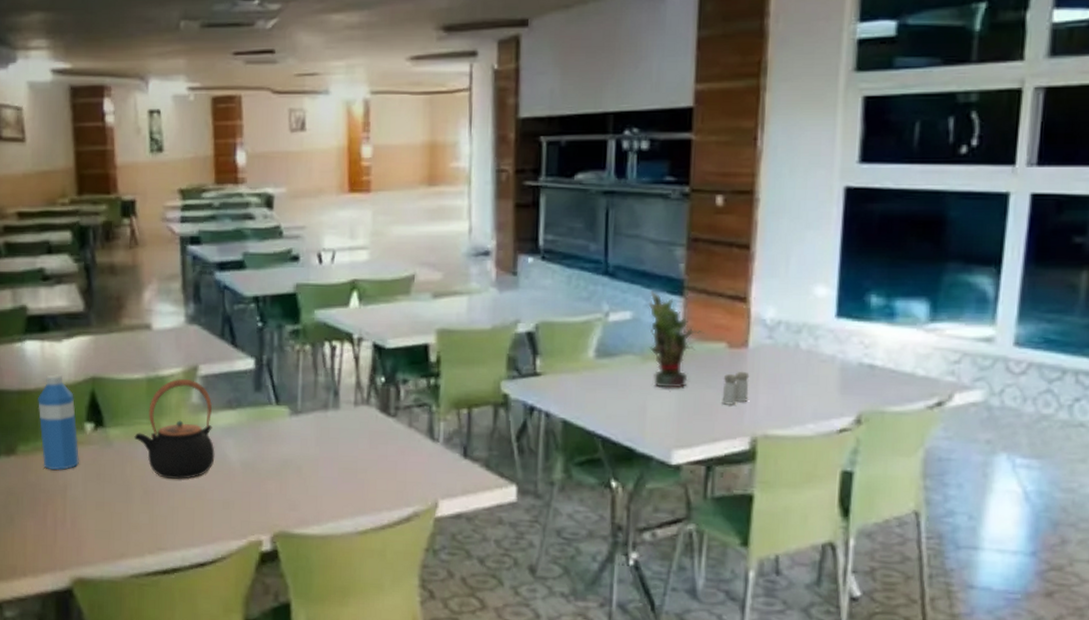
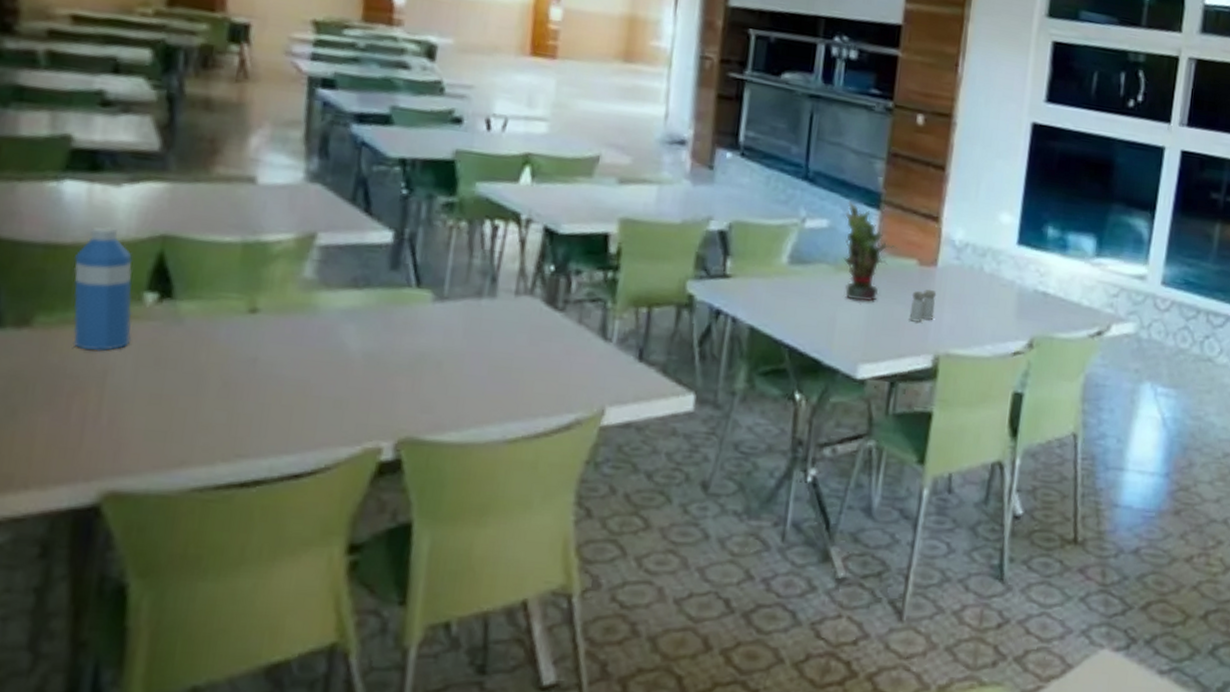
teapot: present [134,378,215,480] -> none [216,246,332,371]

